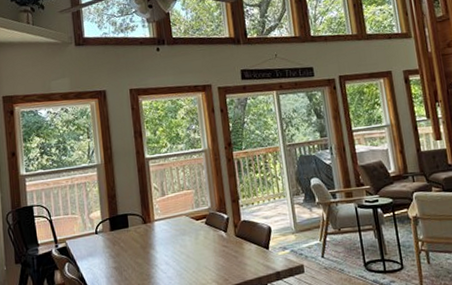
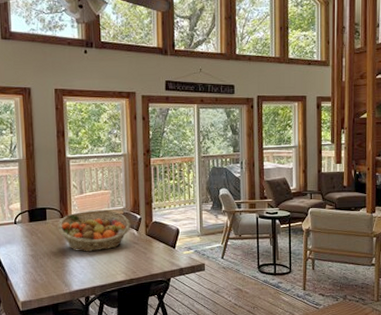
fruit basket: none [140,211,219,261] -> present [57,210,131,252]

